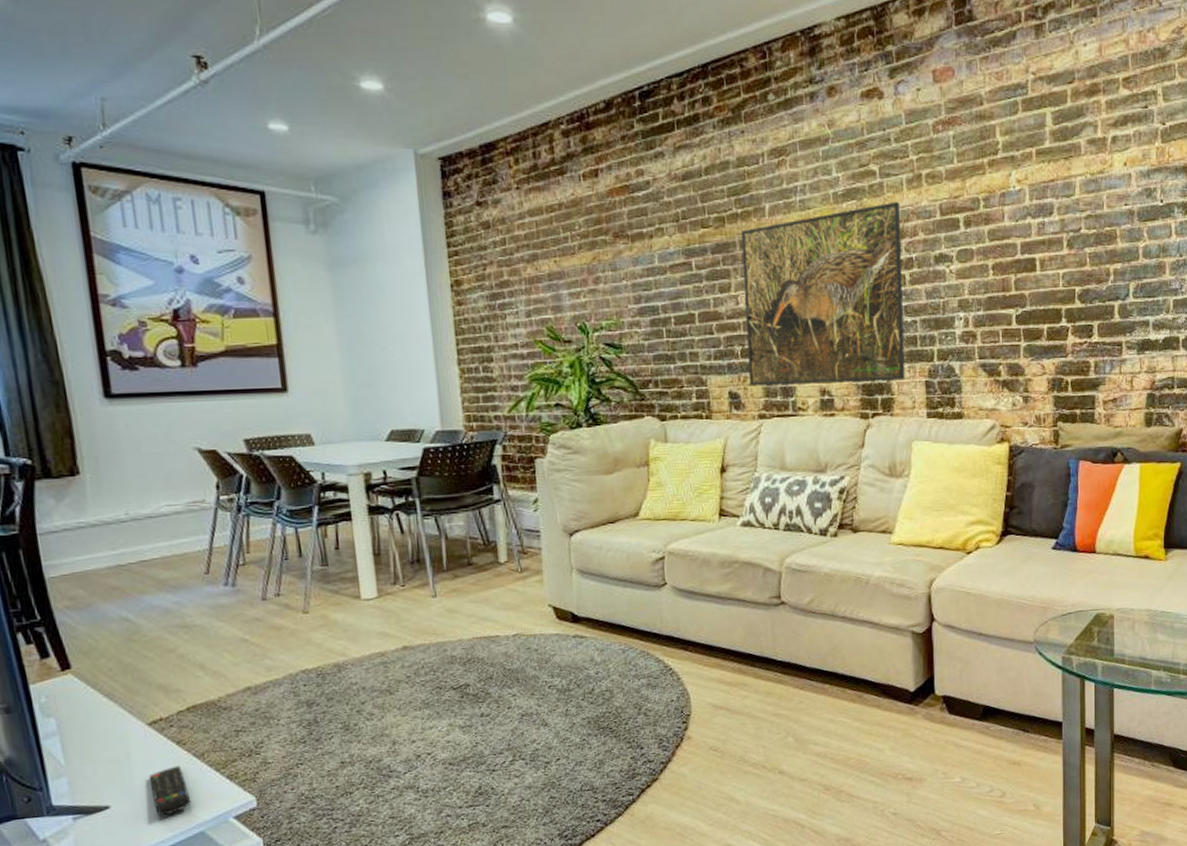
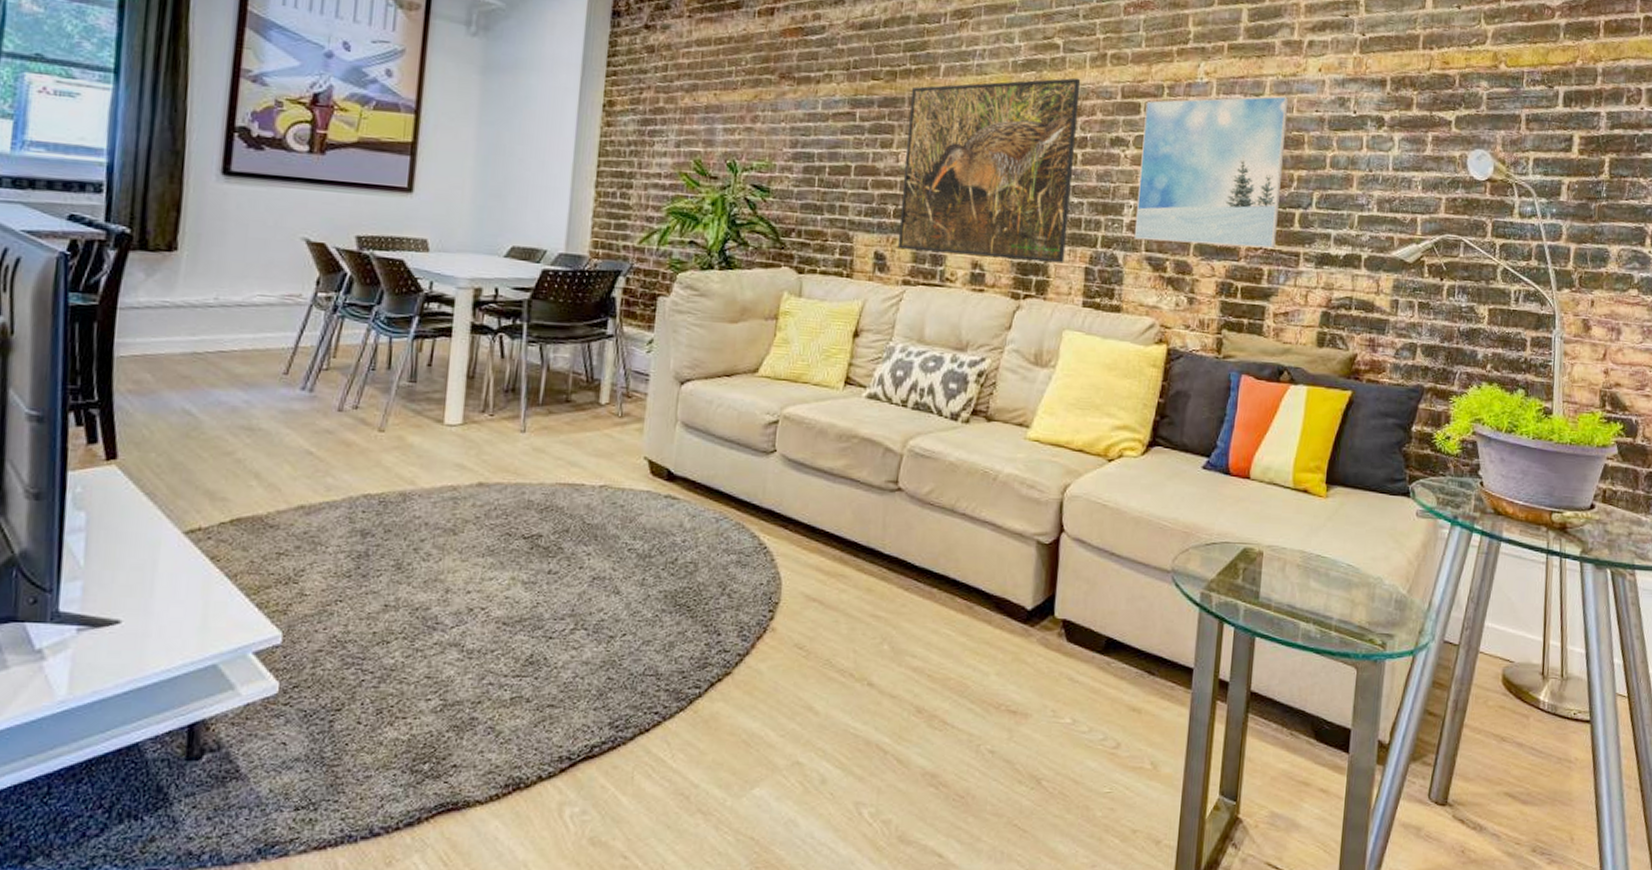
remote control: present [148,765,192,816] -> none [169,584,212,641]
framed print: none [964,194,1099,349] -> present [1133,95,1289,249]

